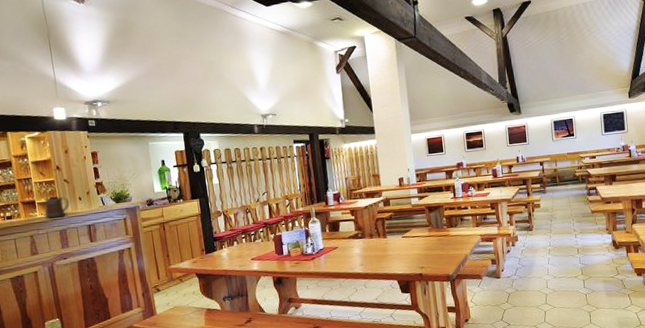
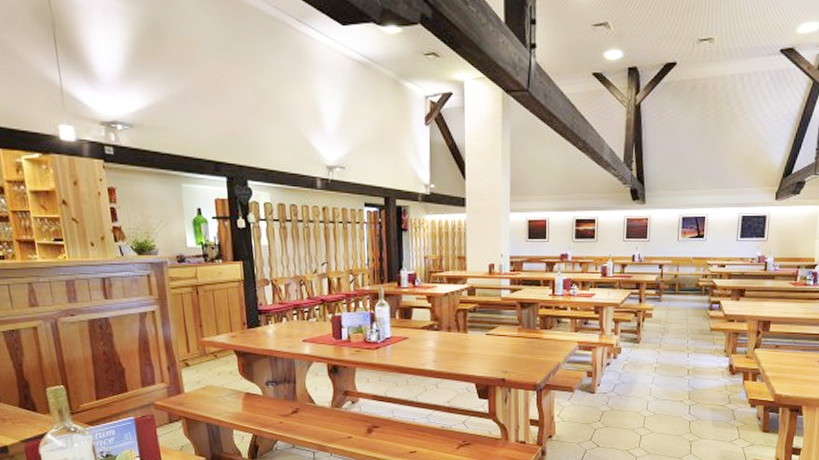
beer mug: present [44,196,69,219] -> none [46,237,79,265]

